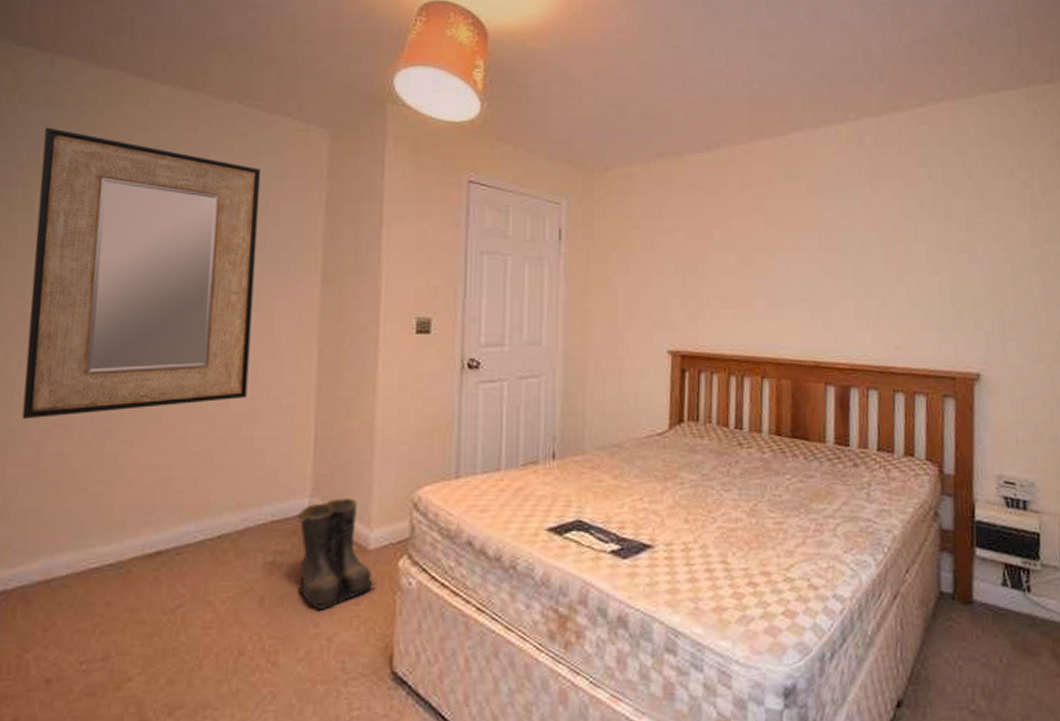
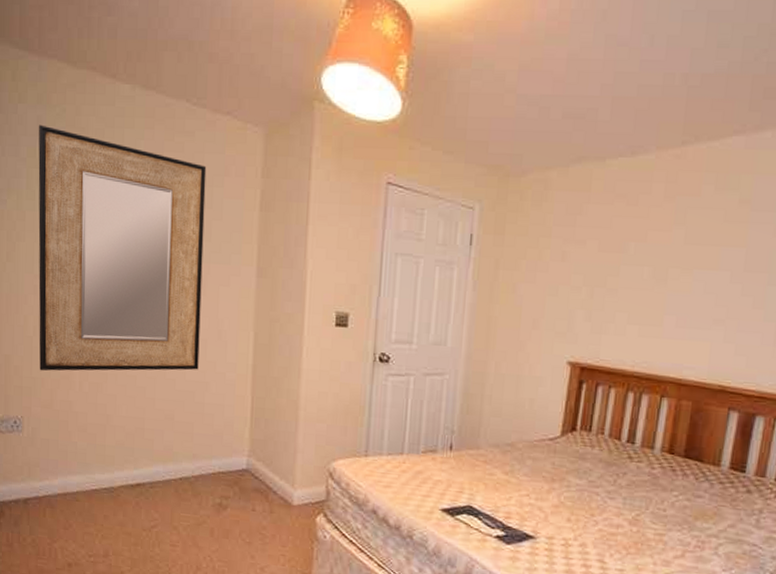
boots: present [297,498,376,611] -> none [238,460,298,547]

